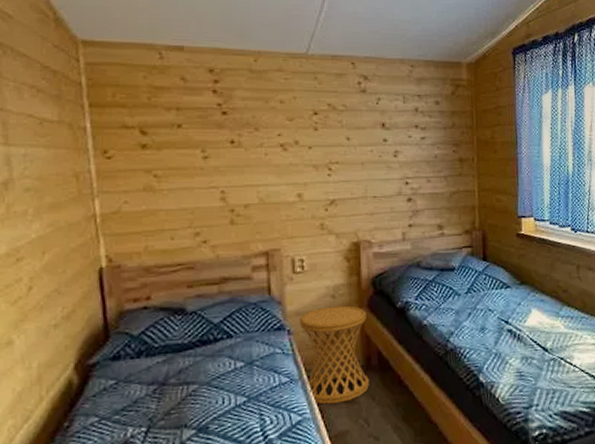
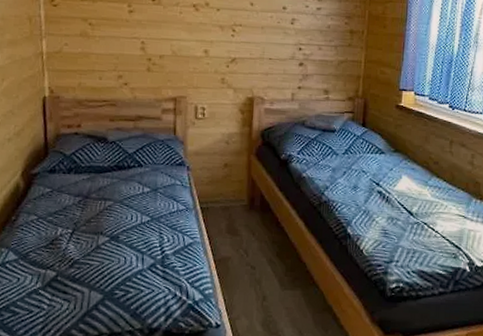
side table: present [300,305,369,405] -> none [197,150,254,234]

